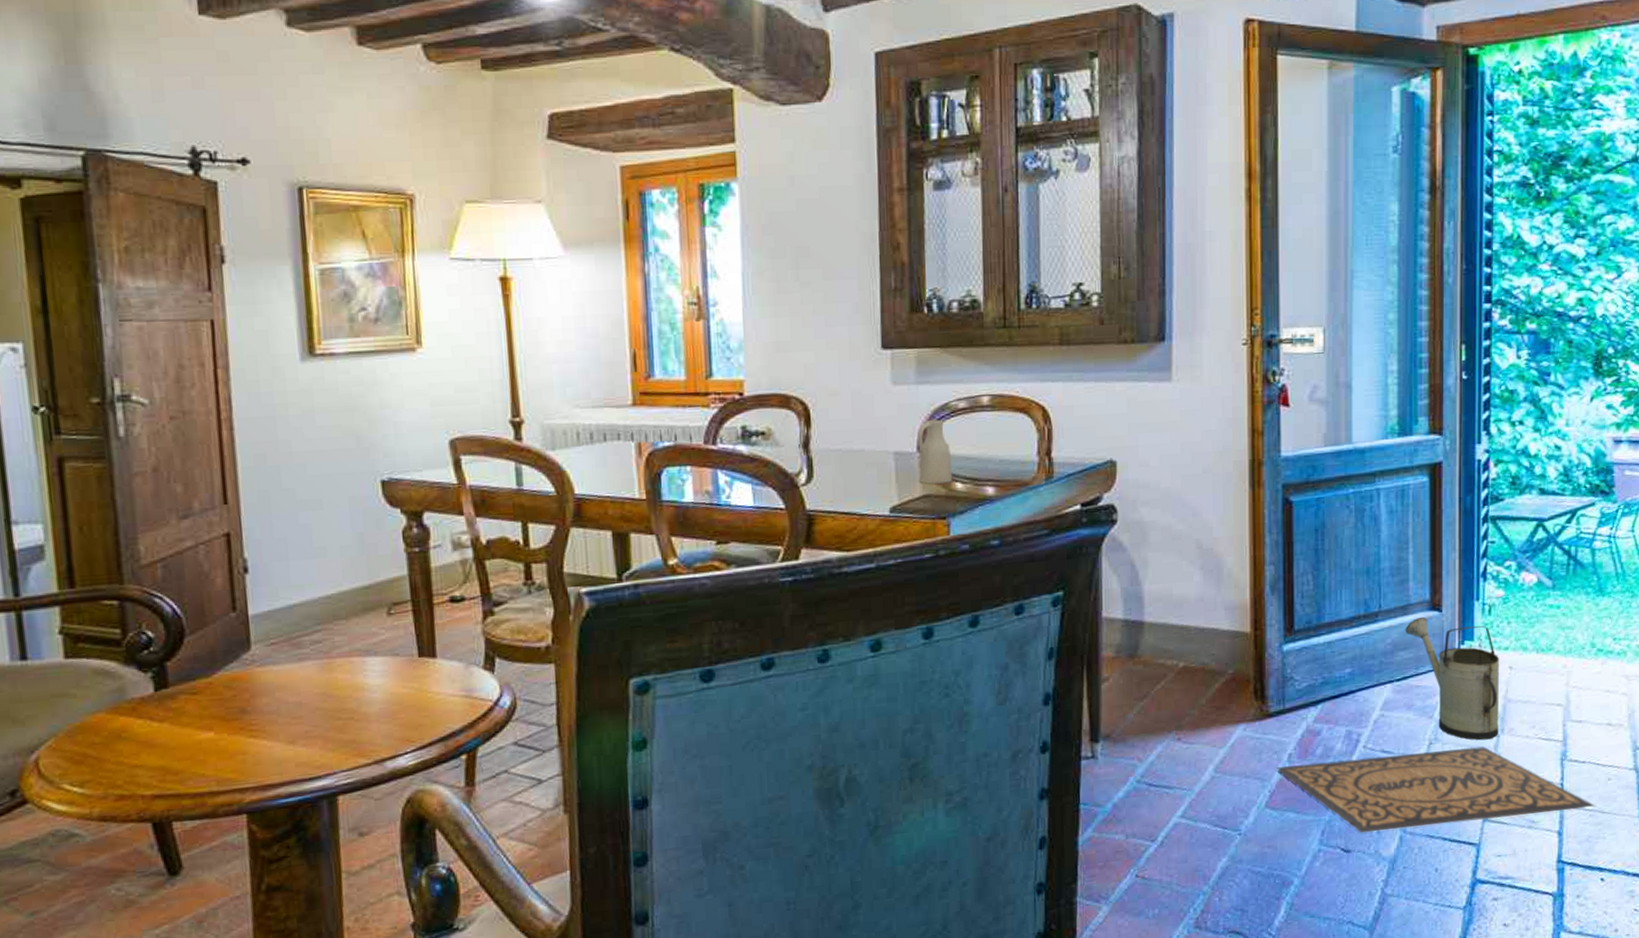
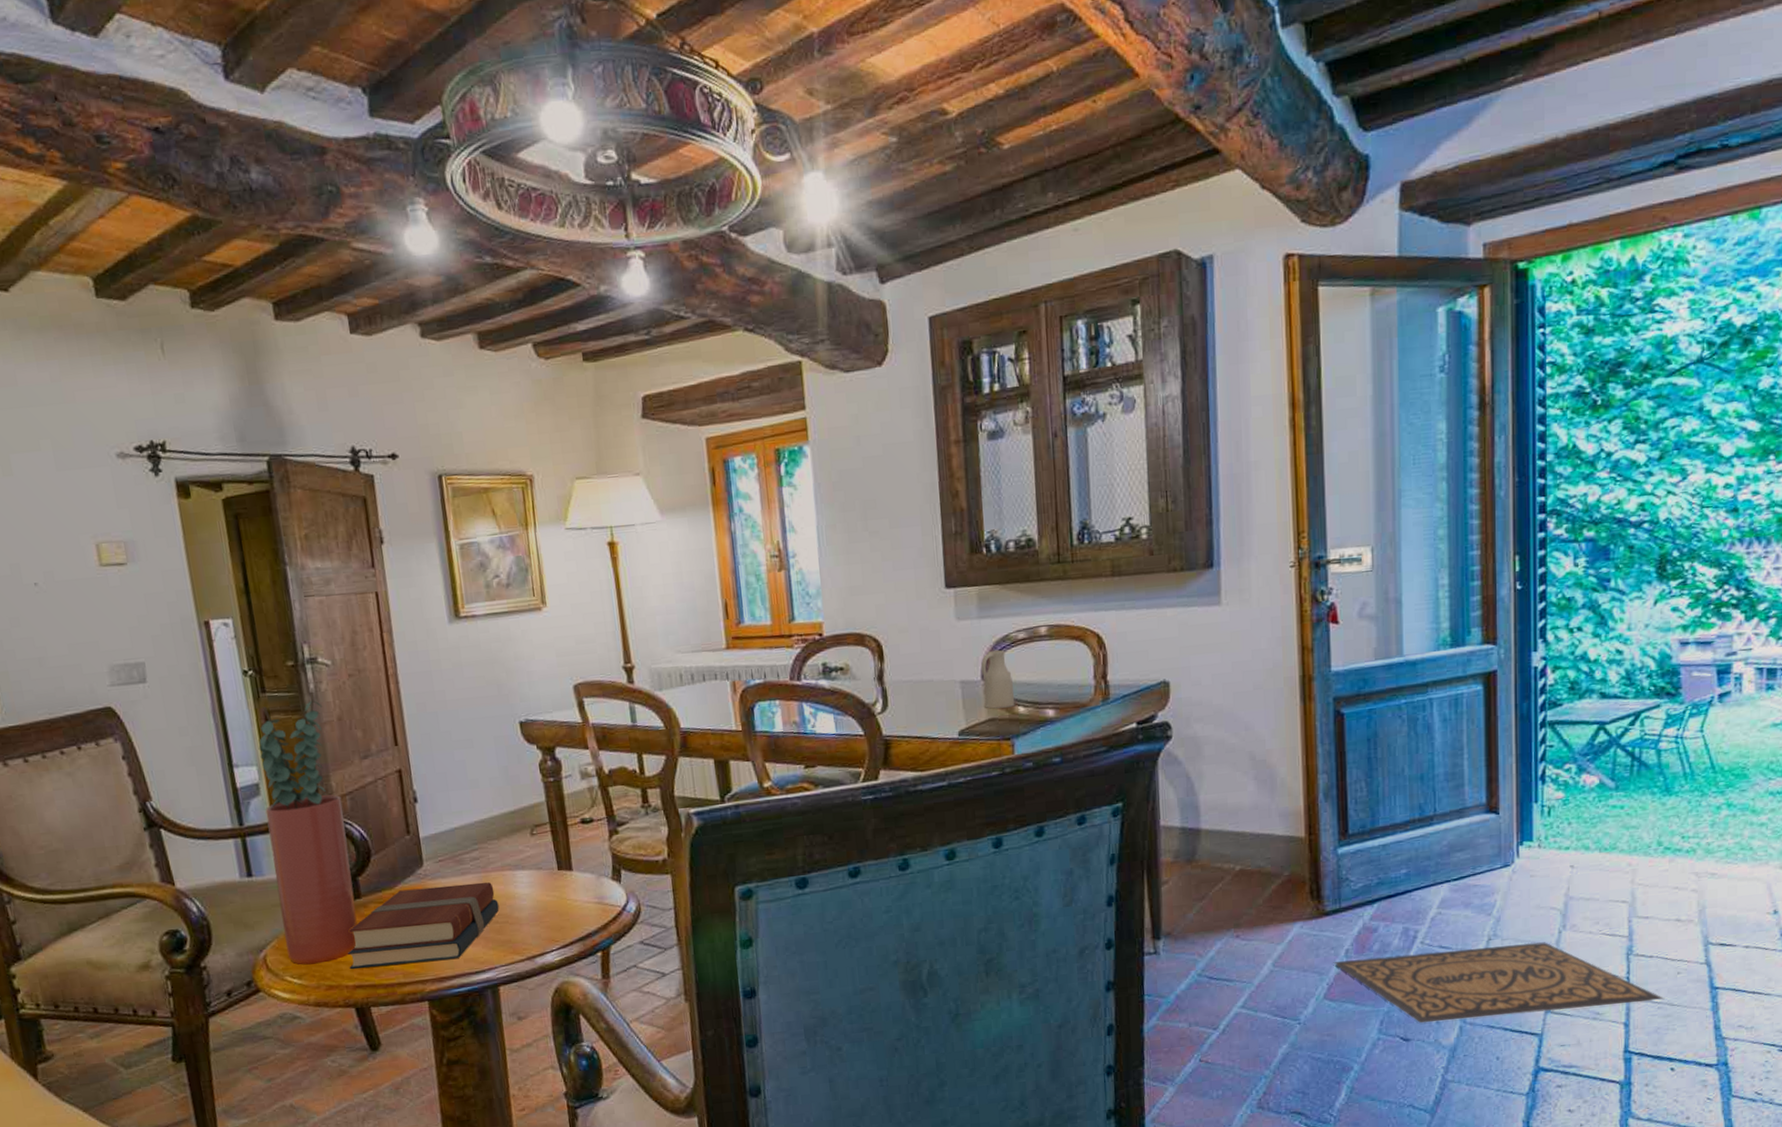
vase: none [47,430,162,770] -> present [259,687,358,965]
books: none [147,669,344,775] -> present [348,882,499,969]
watering can: present [1405,616,1500,740] -> none [1461,819,1561,936]

